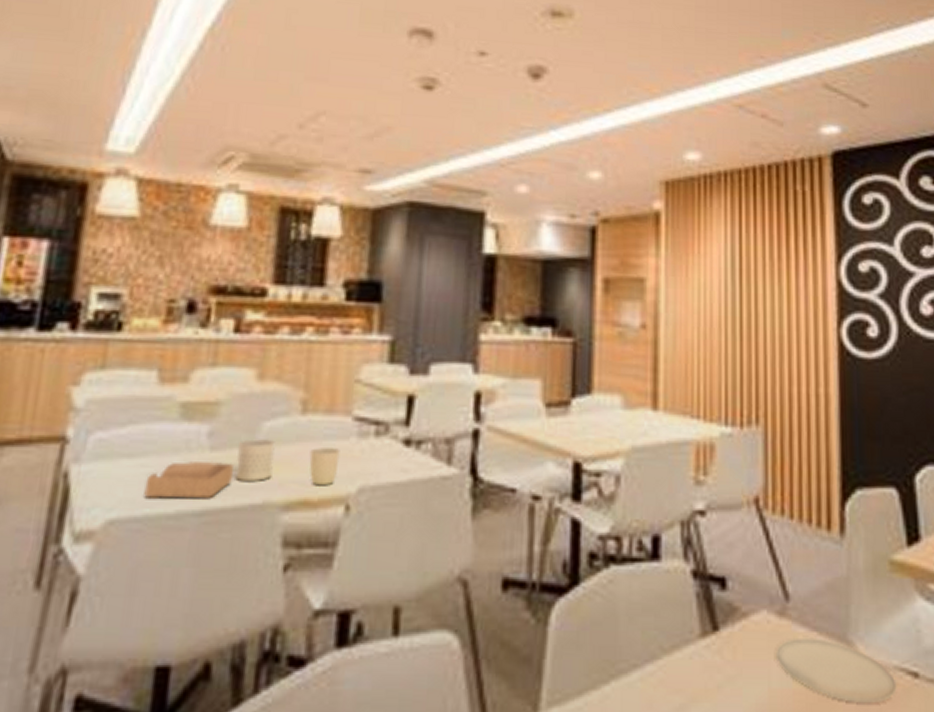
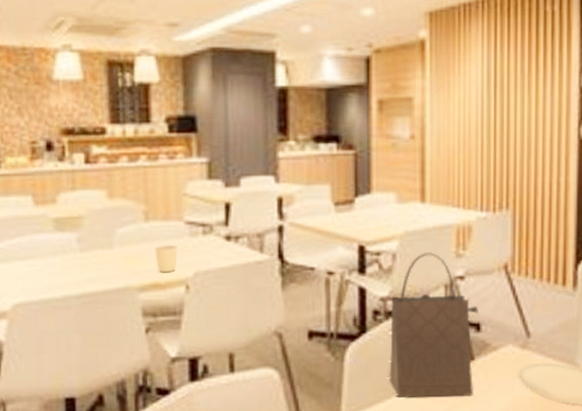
napkin holder: present [144,460,233,499] -> none [37,259,99,288]
mug: present [235,437,275,481] -> none [100,240,129,272]
handbag: none [607,476,723,683] -> present [389,252,478,398]

